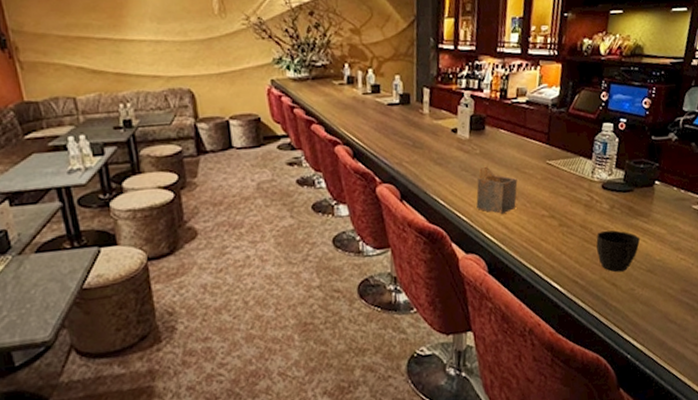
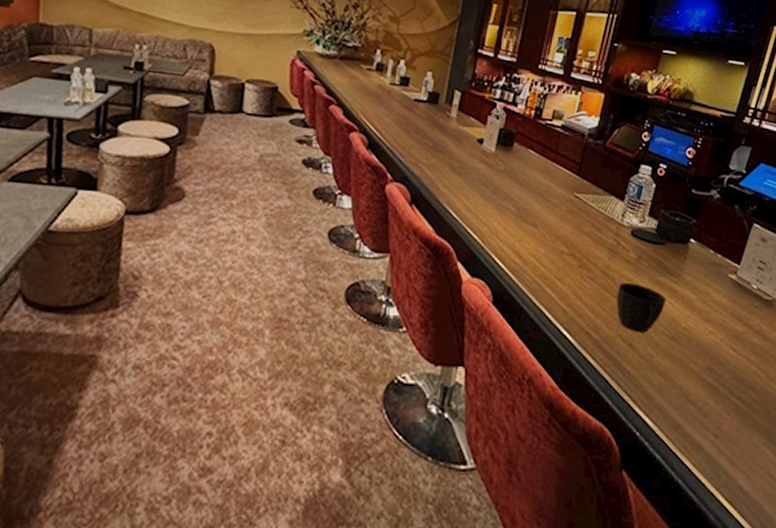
napkin holder: present [476,166,518,214] -> none [491,185,540,241]

